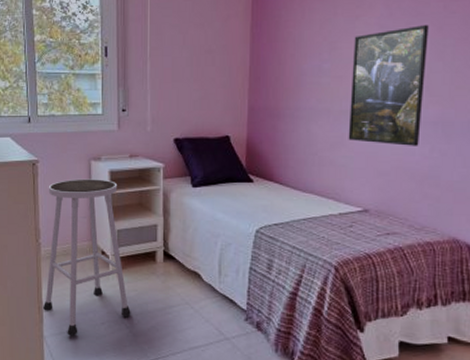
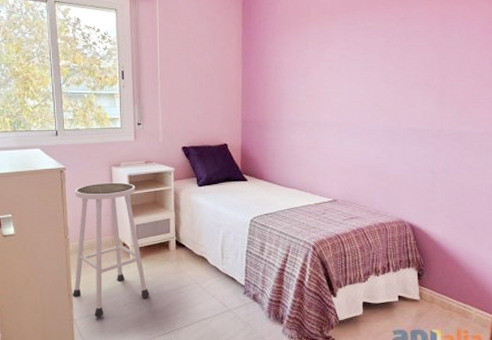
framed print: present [348,25,429,146] -> none [319,56,377,149]

